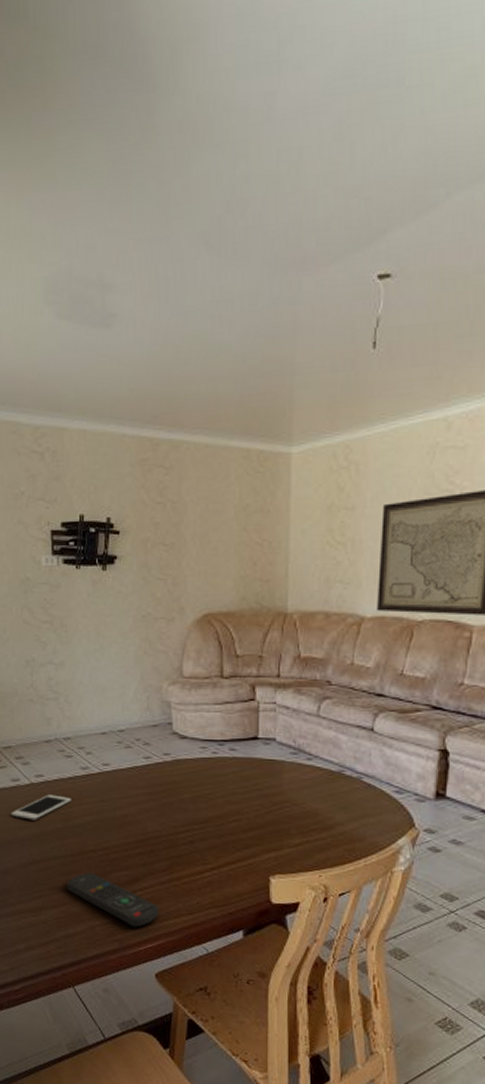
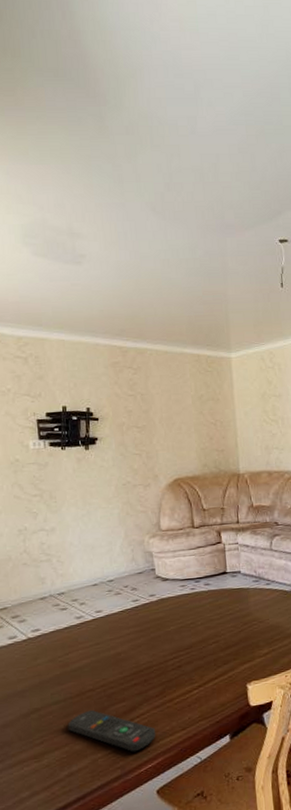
cell phone: present [11,794,71,820] -> none [9,645,68,672]

